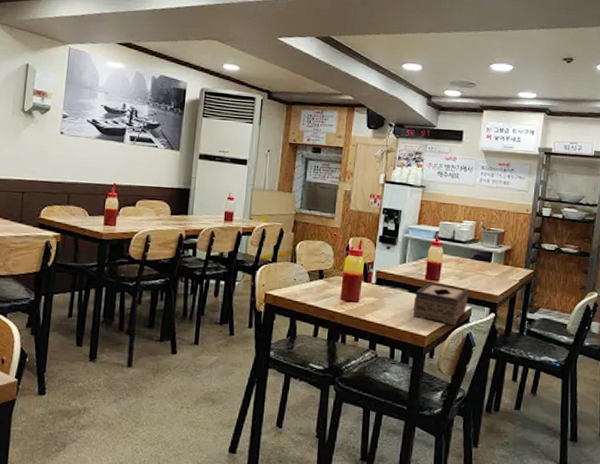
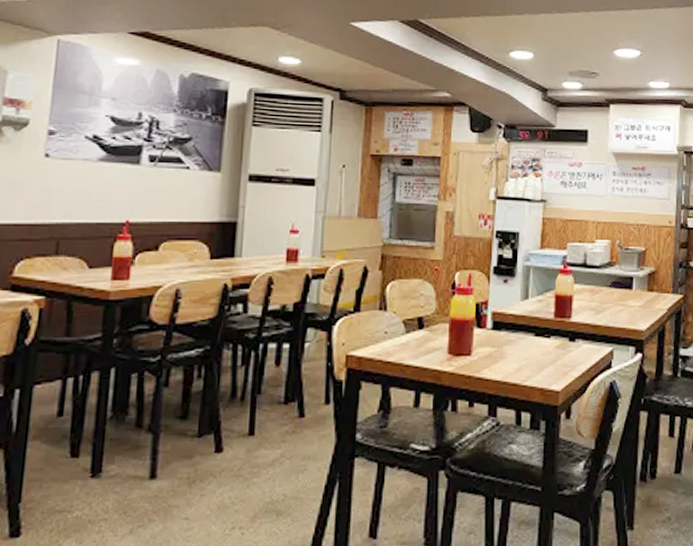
tissue box: present [413,282,468,325] -> none [541,320,607,373]

